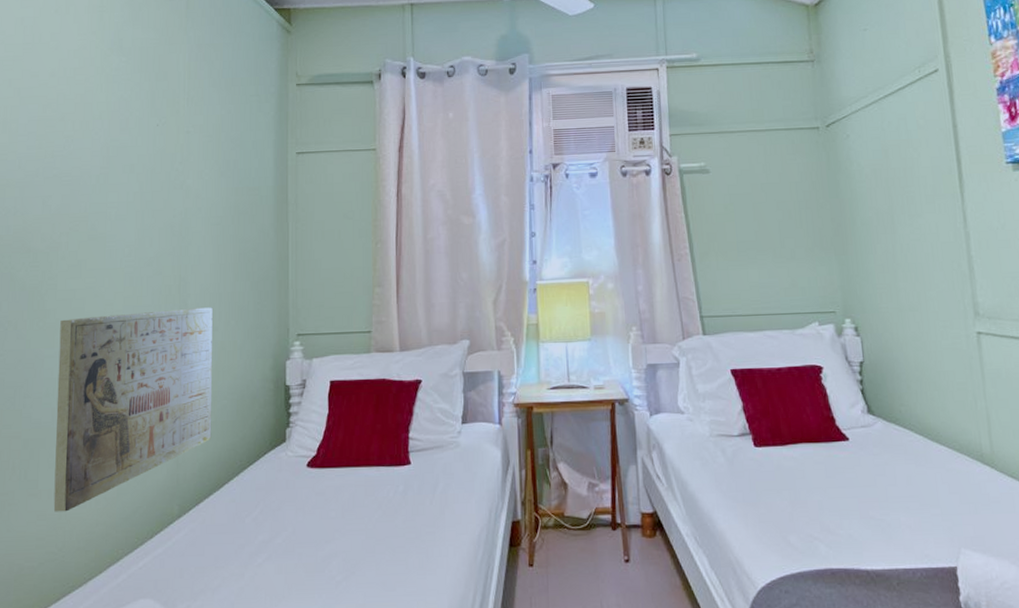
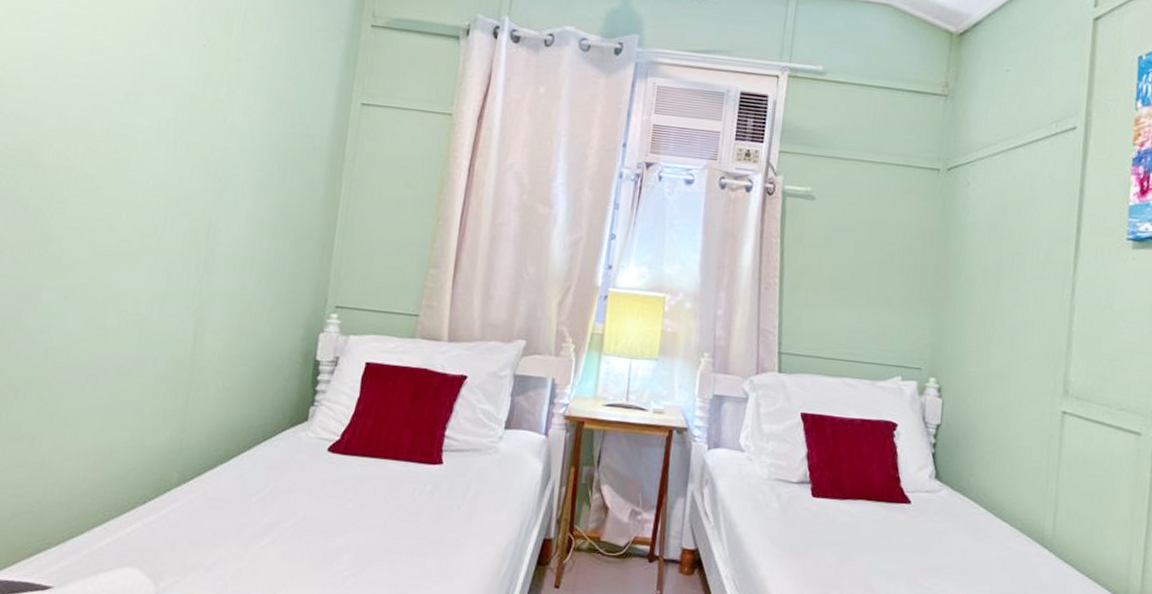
stone relief: present [53,307,213,512] -> none [35,250,244,463]

